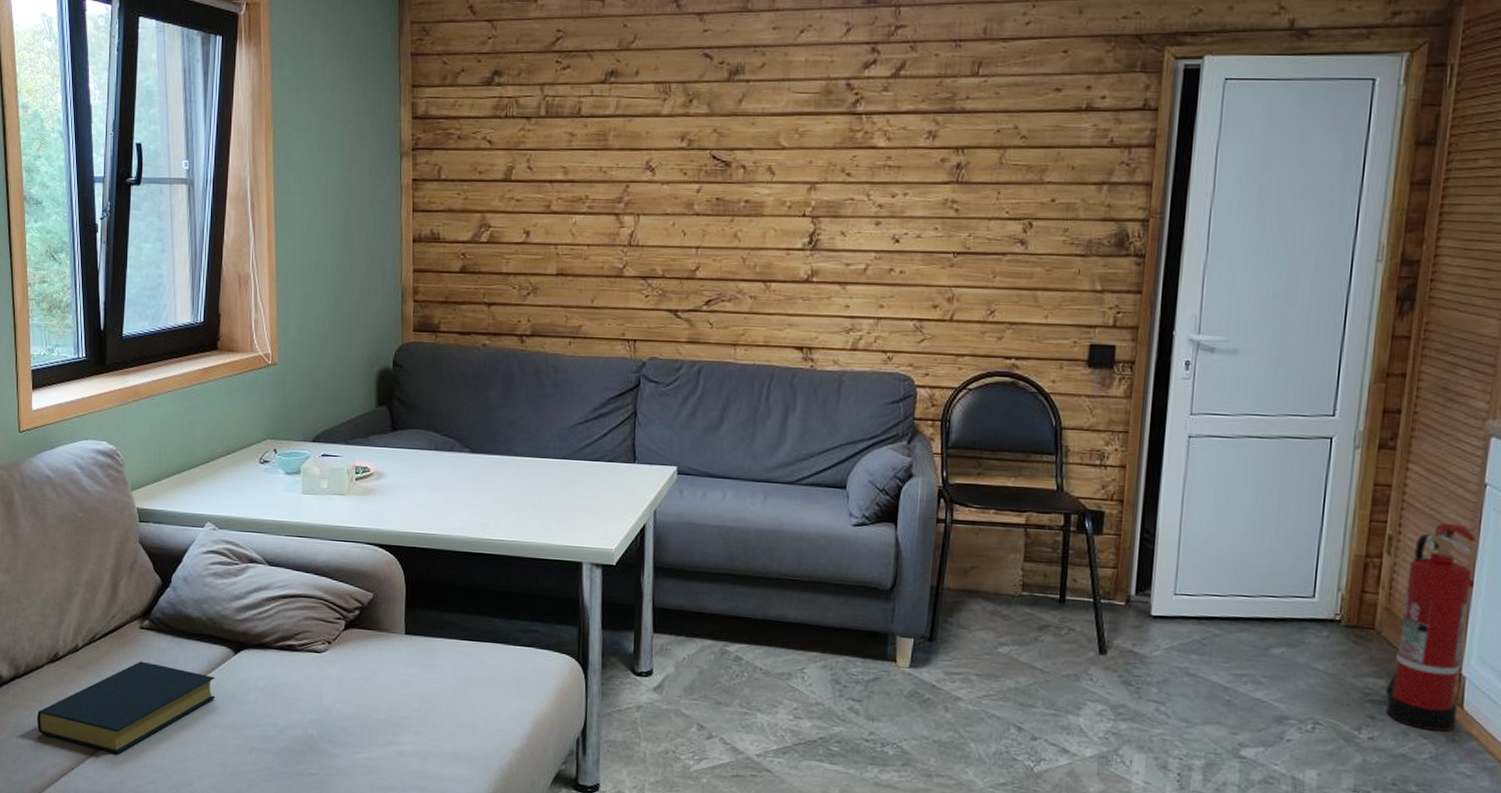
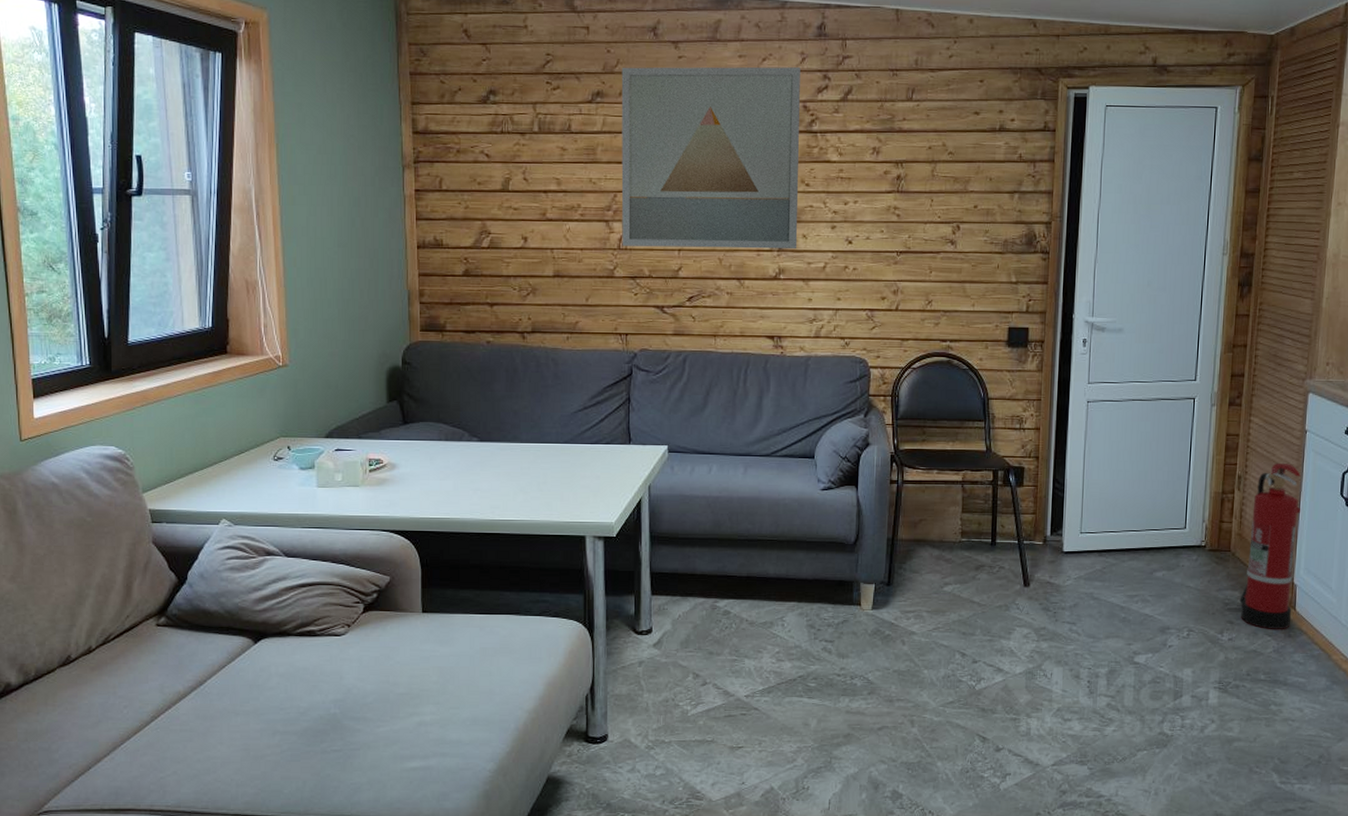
hardback book: present [36,661,216,754] -> none [49,657,237,749]
wall art: none [633,39,845,249] -> present [621,66,800,250]

